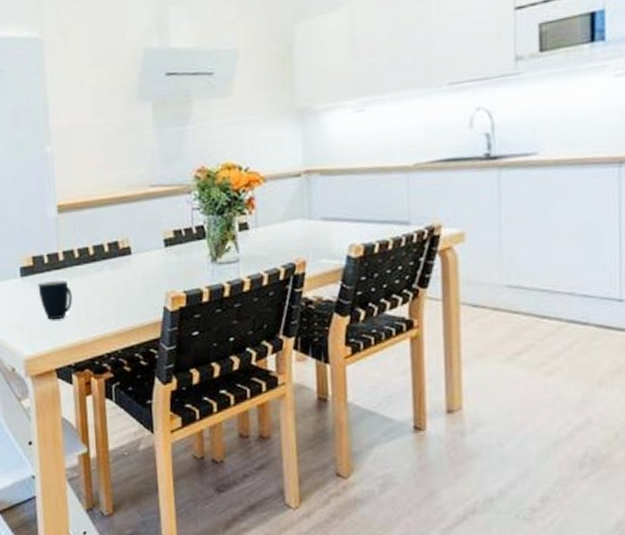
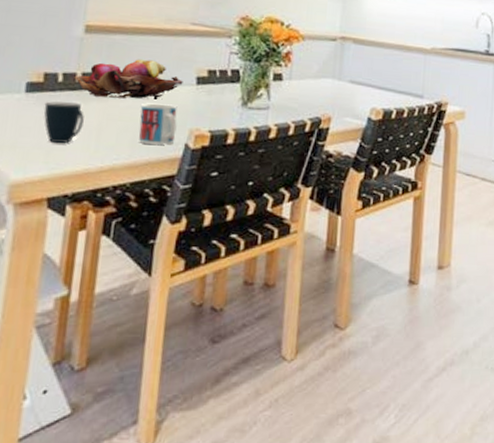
fruit basket: none [57,229,152,272] -> present [74,59,183,99]
mug: none [119,270,154,311] -> present [139,103,177,145]

